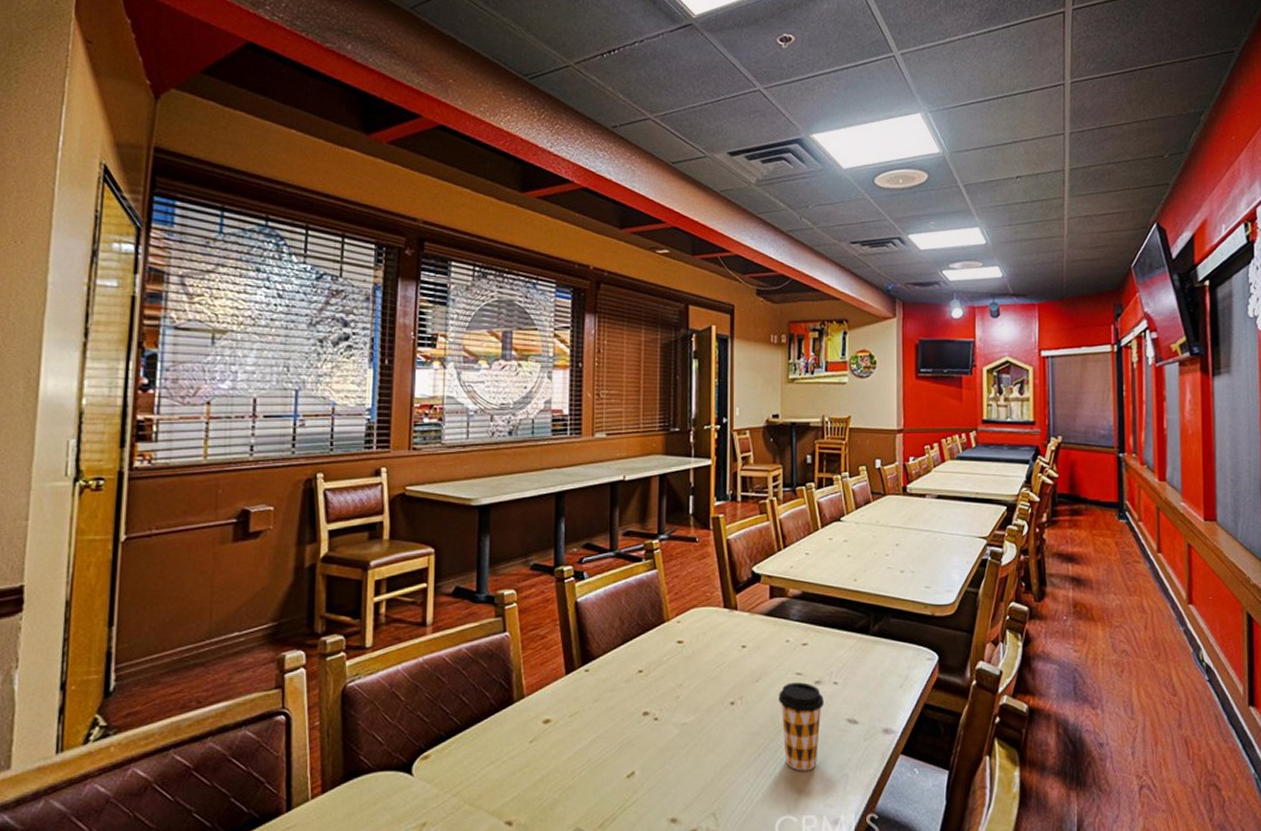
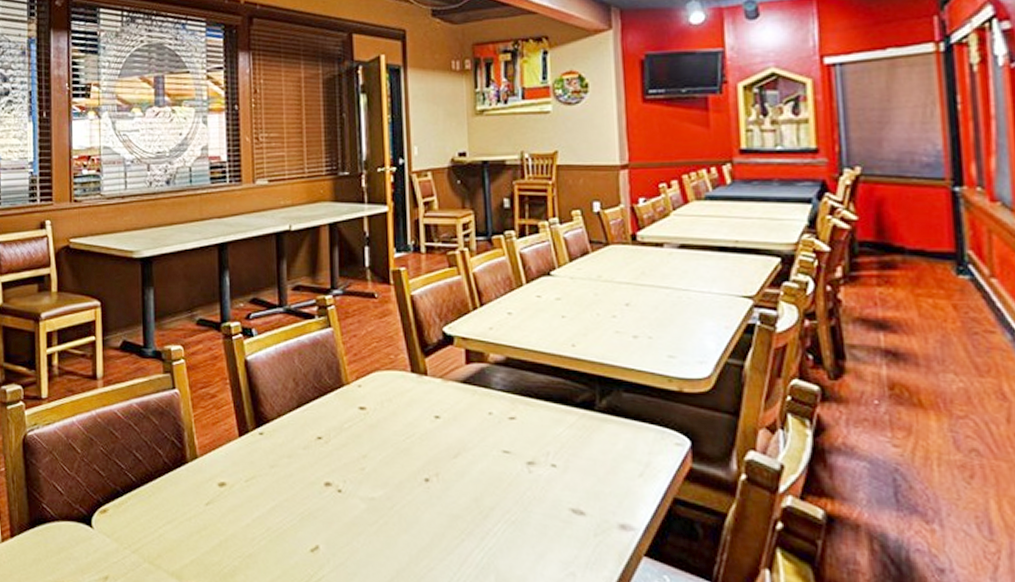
coffee cup: present [778,682,825,771] -> none [482,461,541,565]

